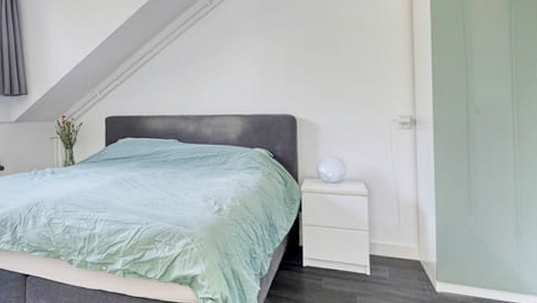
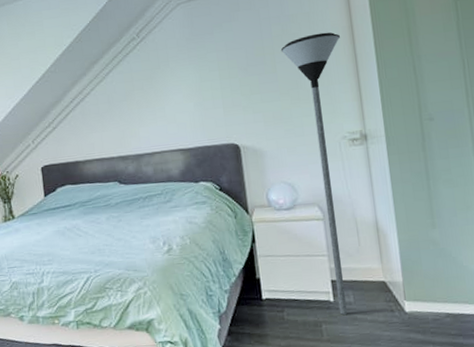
floor lamp: none [343,19,400,290] -> present [280,32,348,316]

